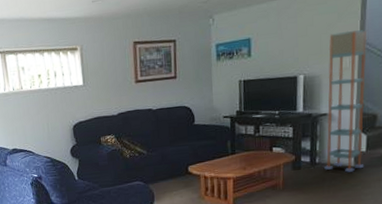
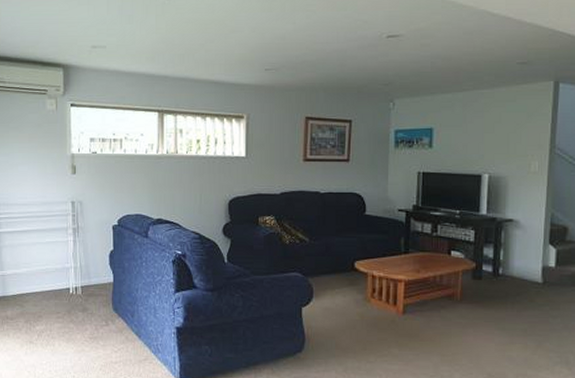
shelving unit: present [324,30,366,173] -> none [508,132,557,289]

